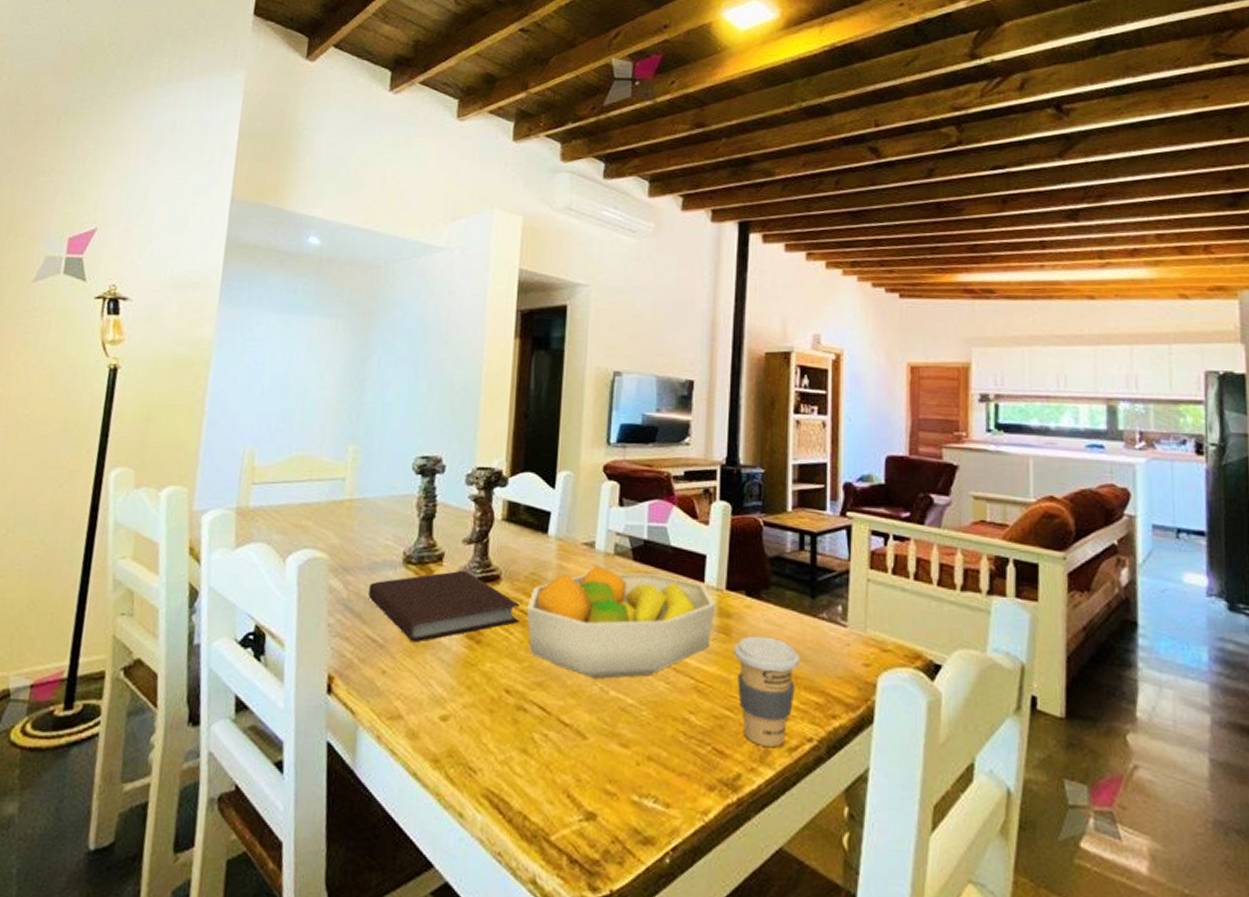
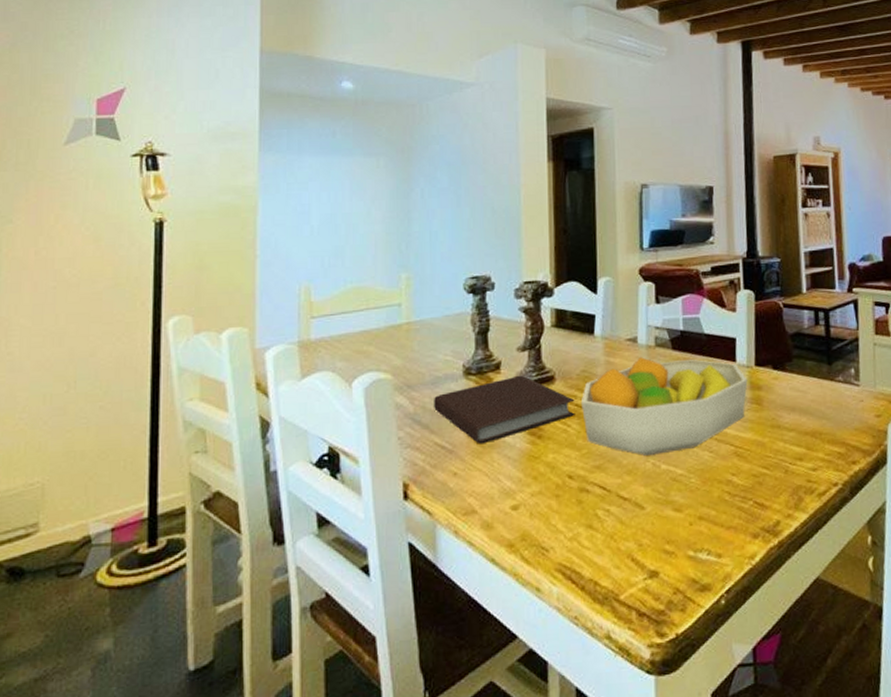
coffee cup: present [733,635,800,747] -> none [765,402,823,495]

